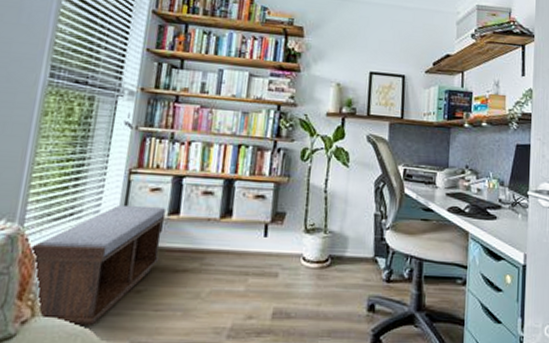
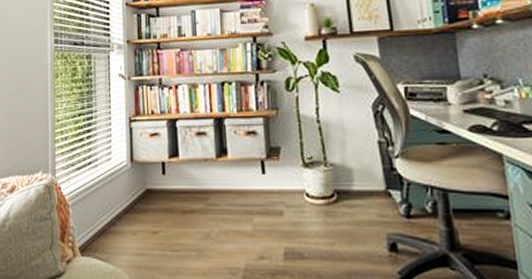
bench: present [30,204,166,325] -> none [64,150,168,264]

